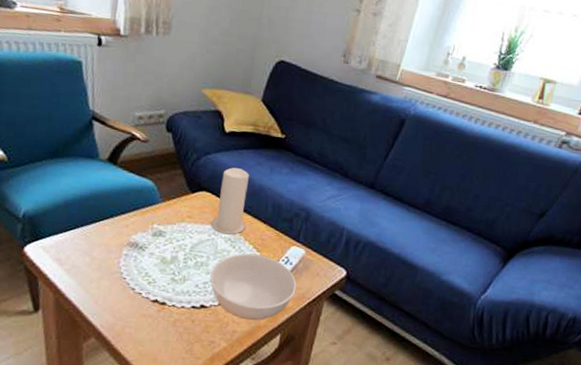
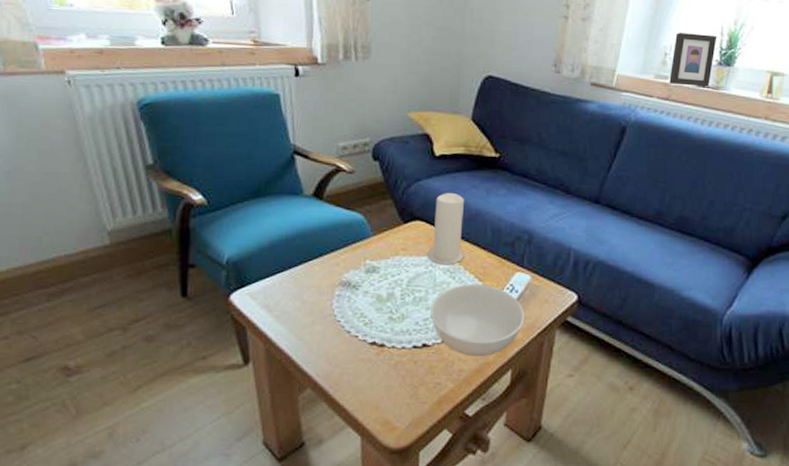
picture frame: none [449,34,498,88] -> present [669,33,717,87]

